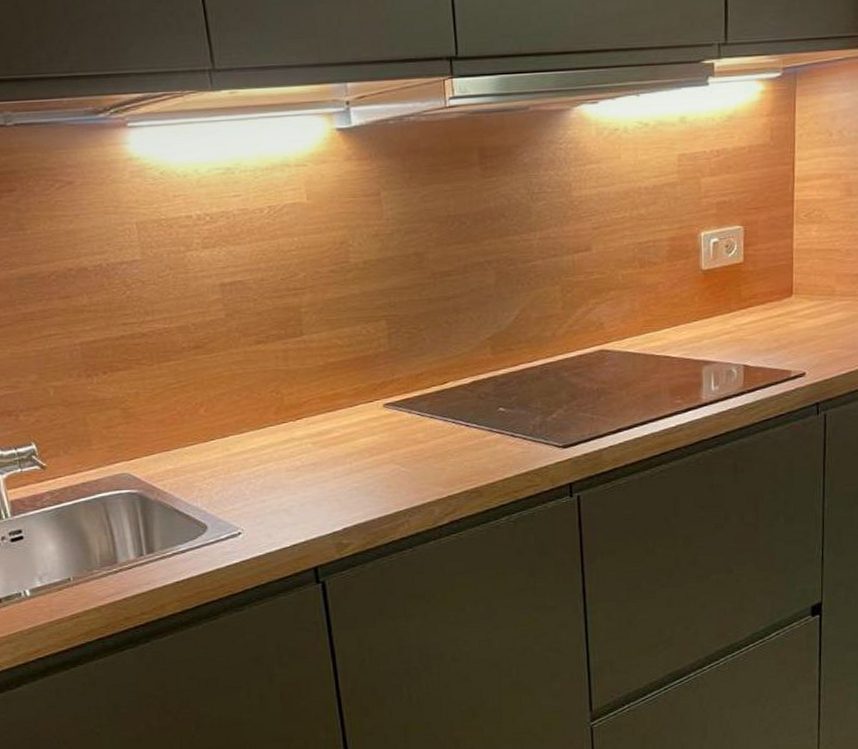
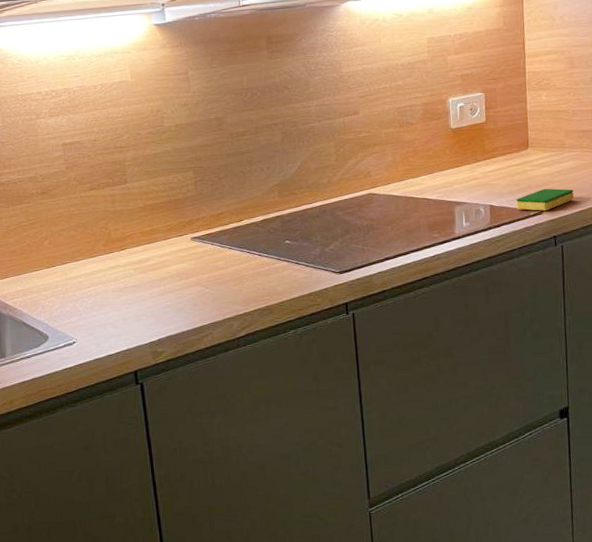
dish sponge: none [775,344,842,372] -> present [516,188,574,211]

